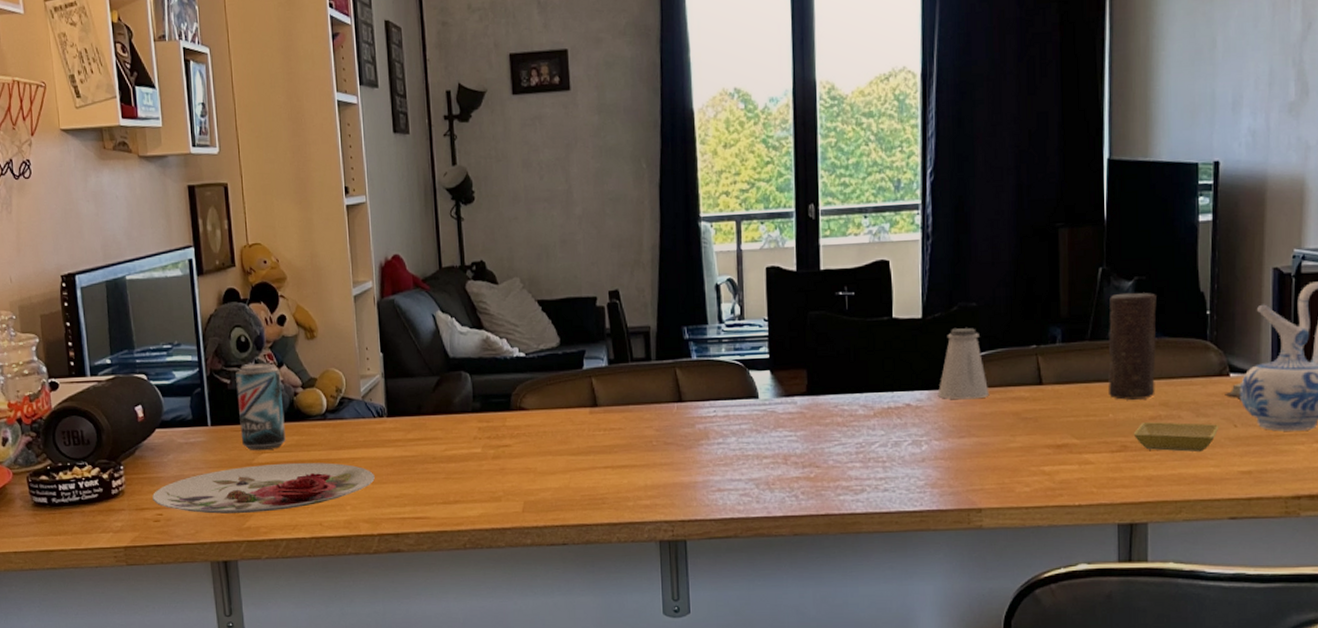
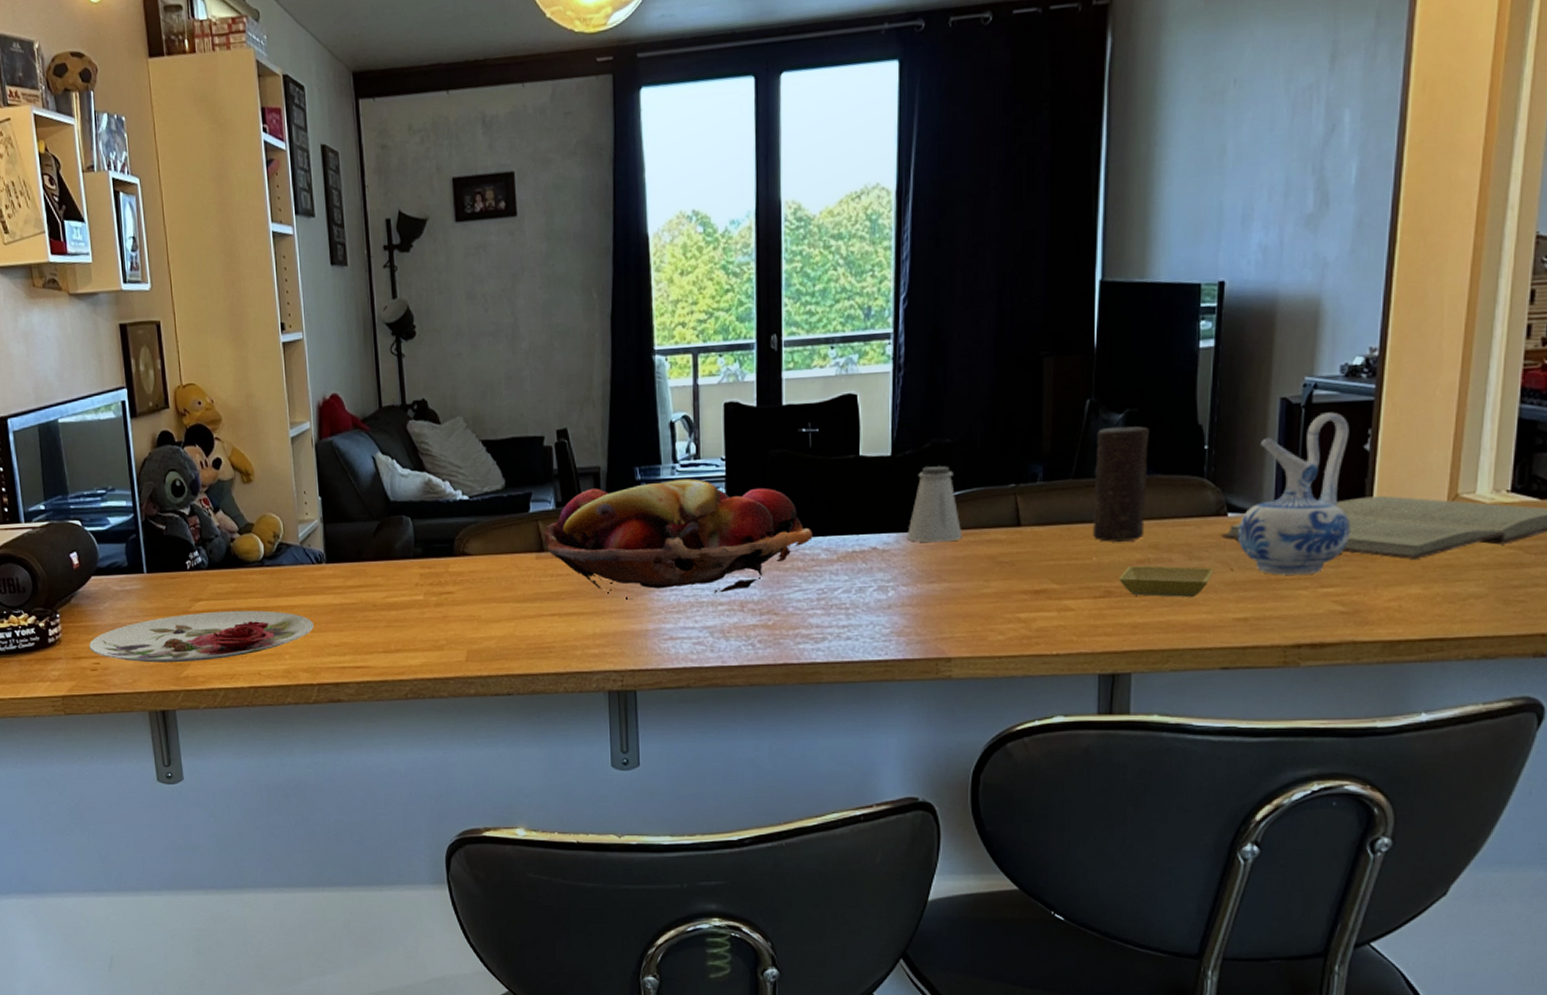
beer can: present [236,363,286,451] -> none [171,508,223,599]
fruit basket: none [597,338,851,453] -> present [544,478,813,600]

